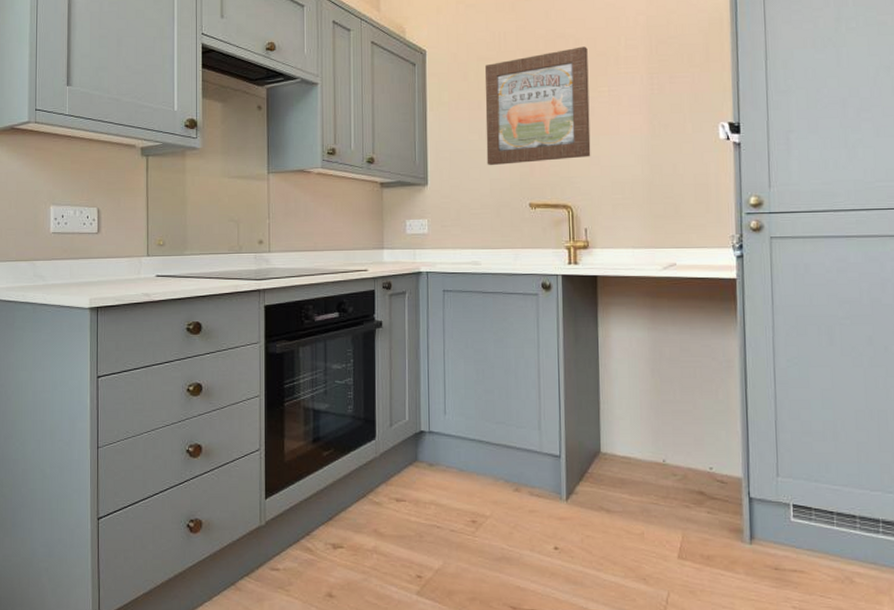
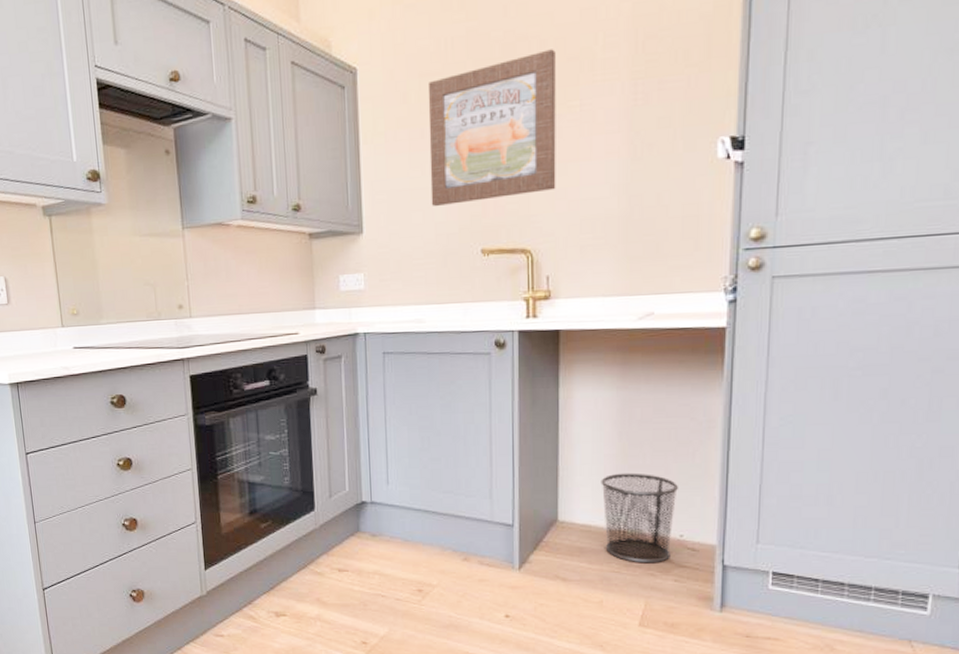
waste bin: none [637,407,705,495] -> present [601,473,678,564]

